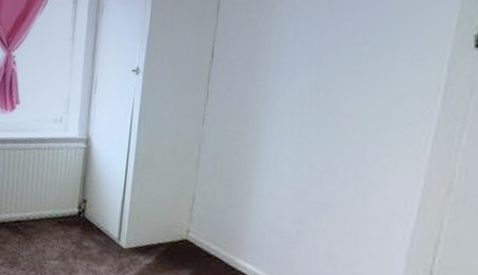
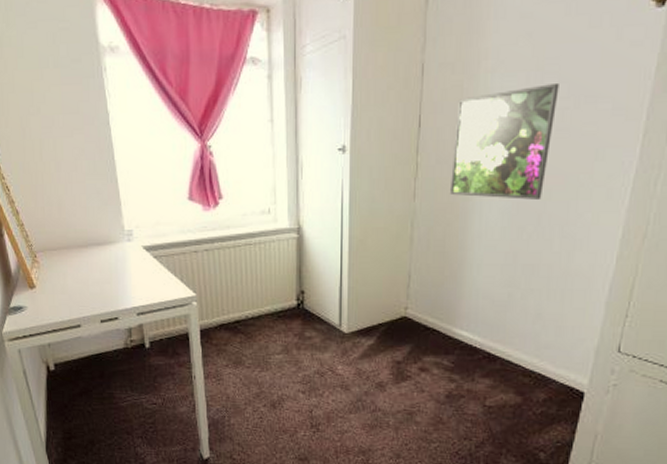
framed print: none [240,29,354,139] -> present [450,82,559,200]

